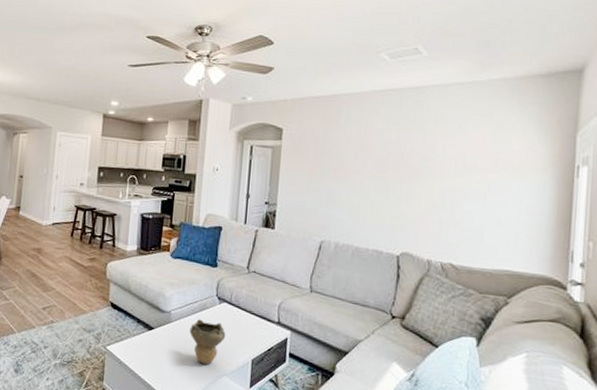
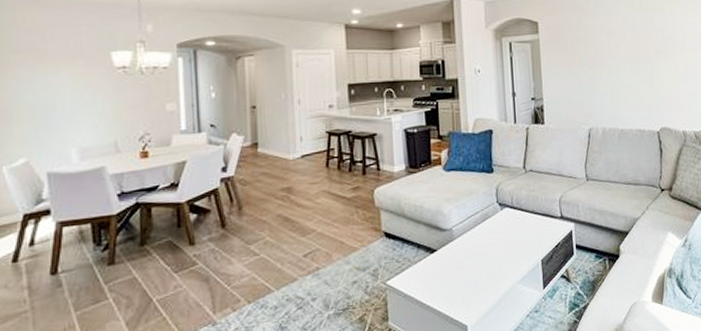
decorative bowl: present [190,319,226,365] -> none [475,229,513,276]

